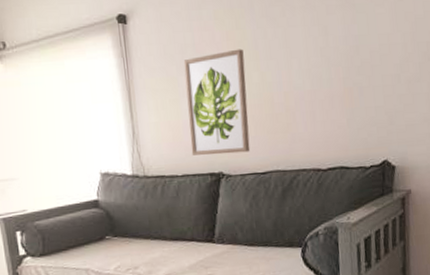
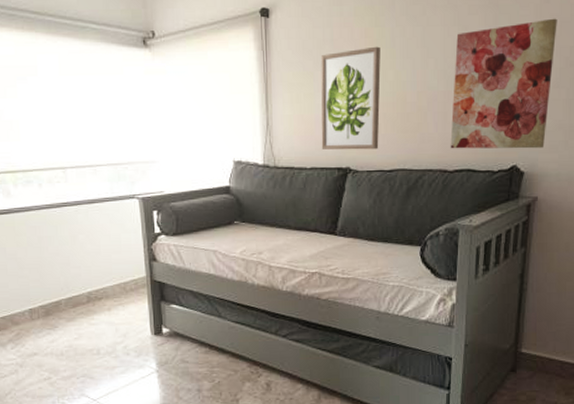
wall art: none [317,15,413,148] -> present [450,18,557,149]

